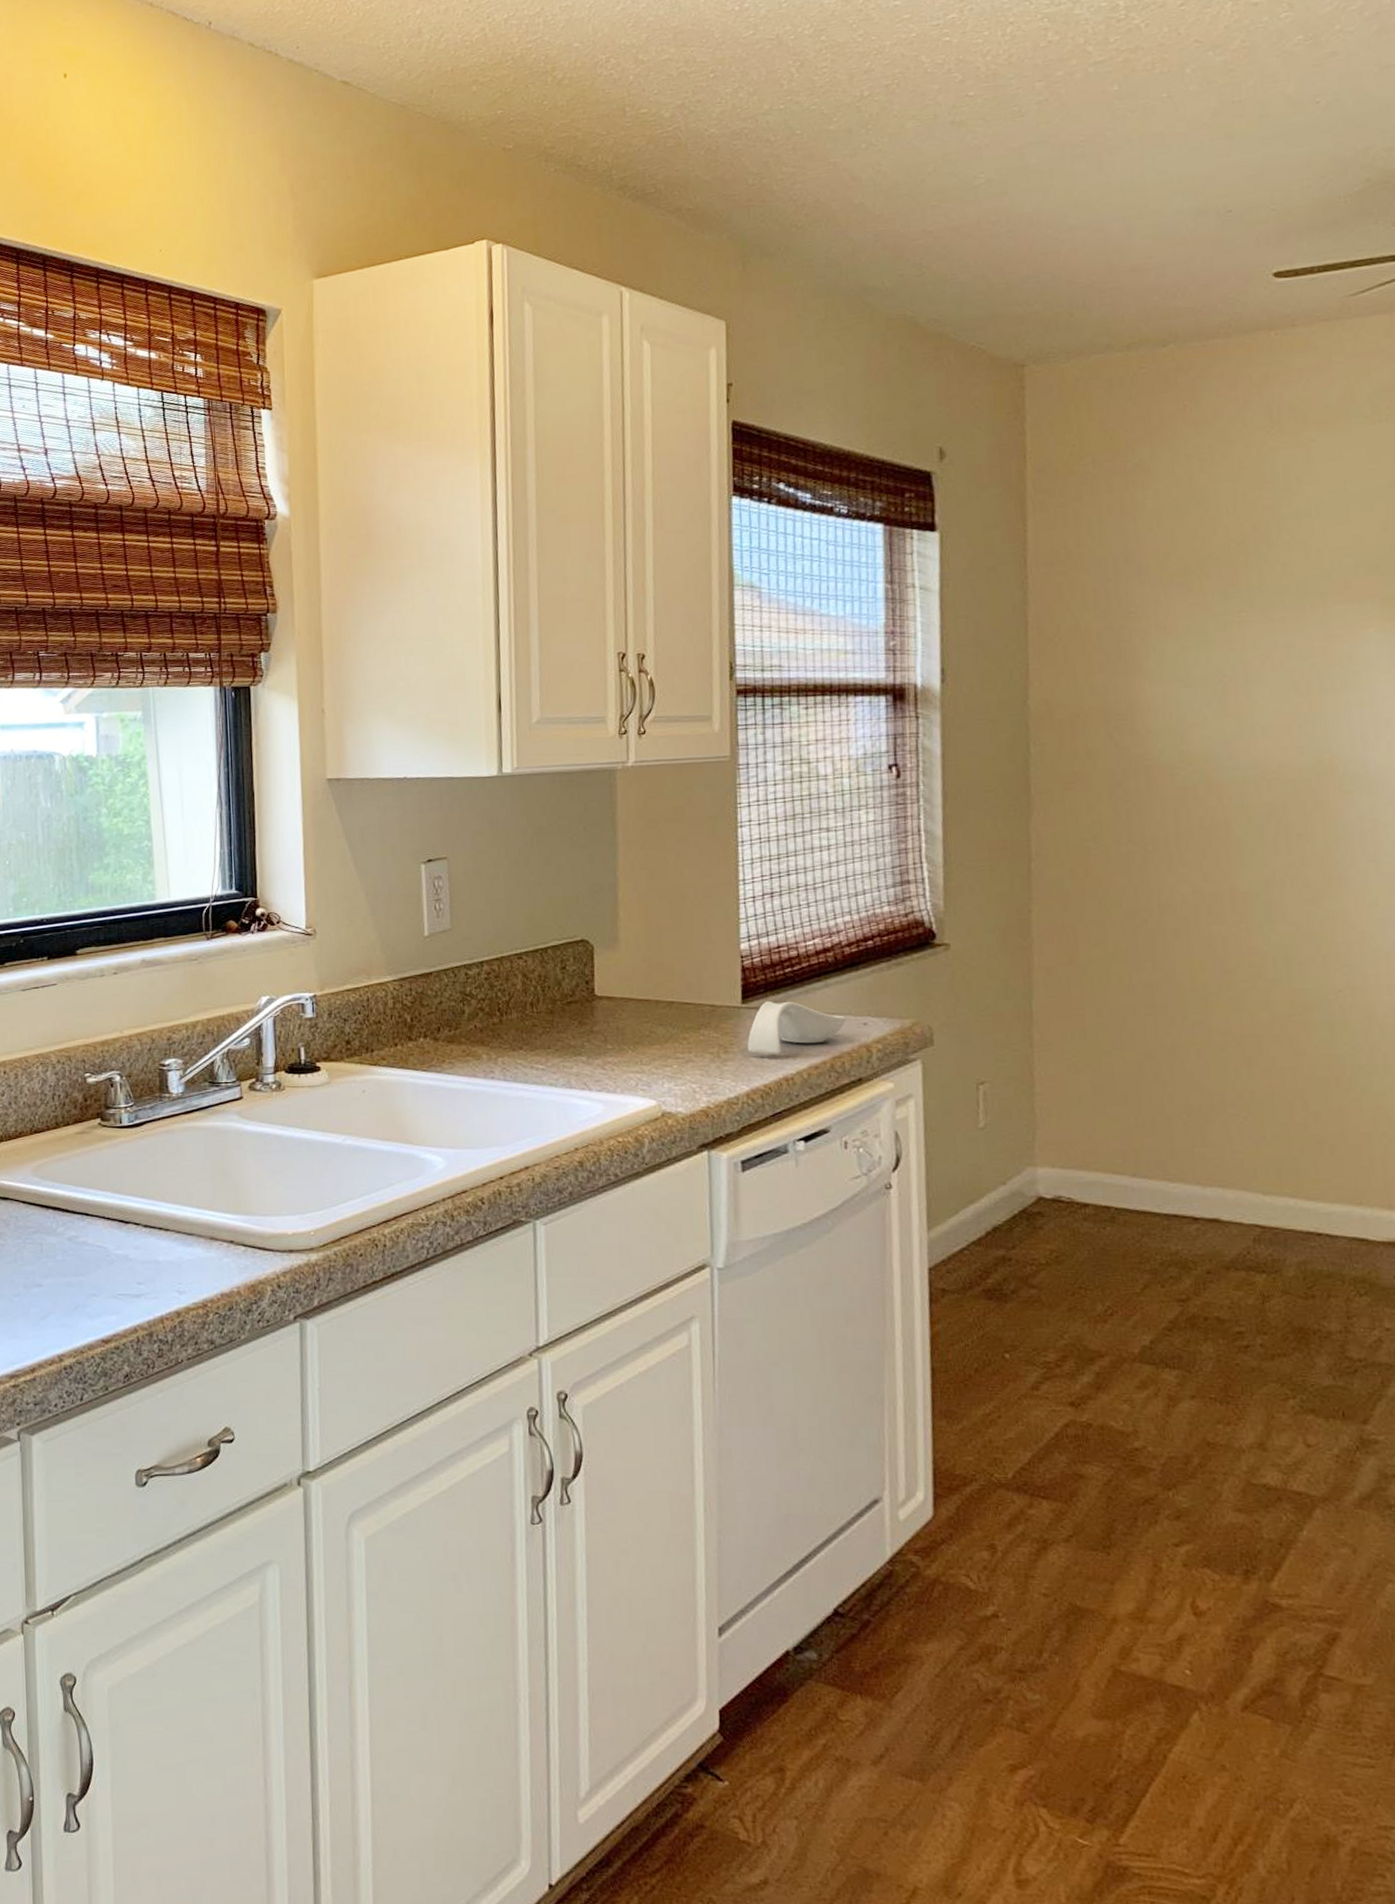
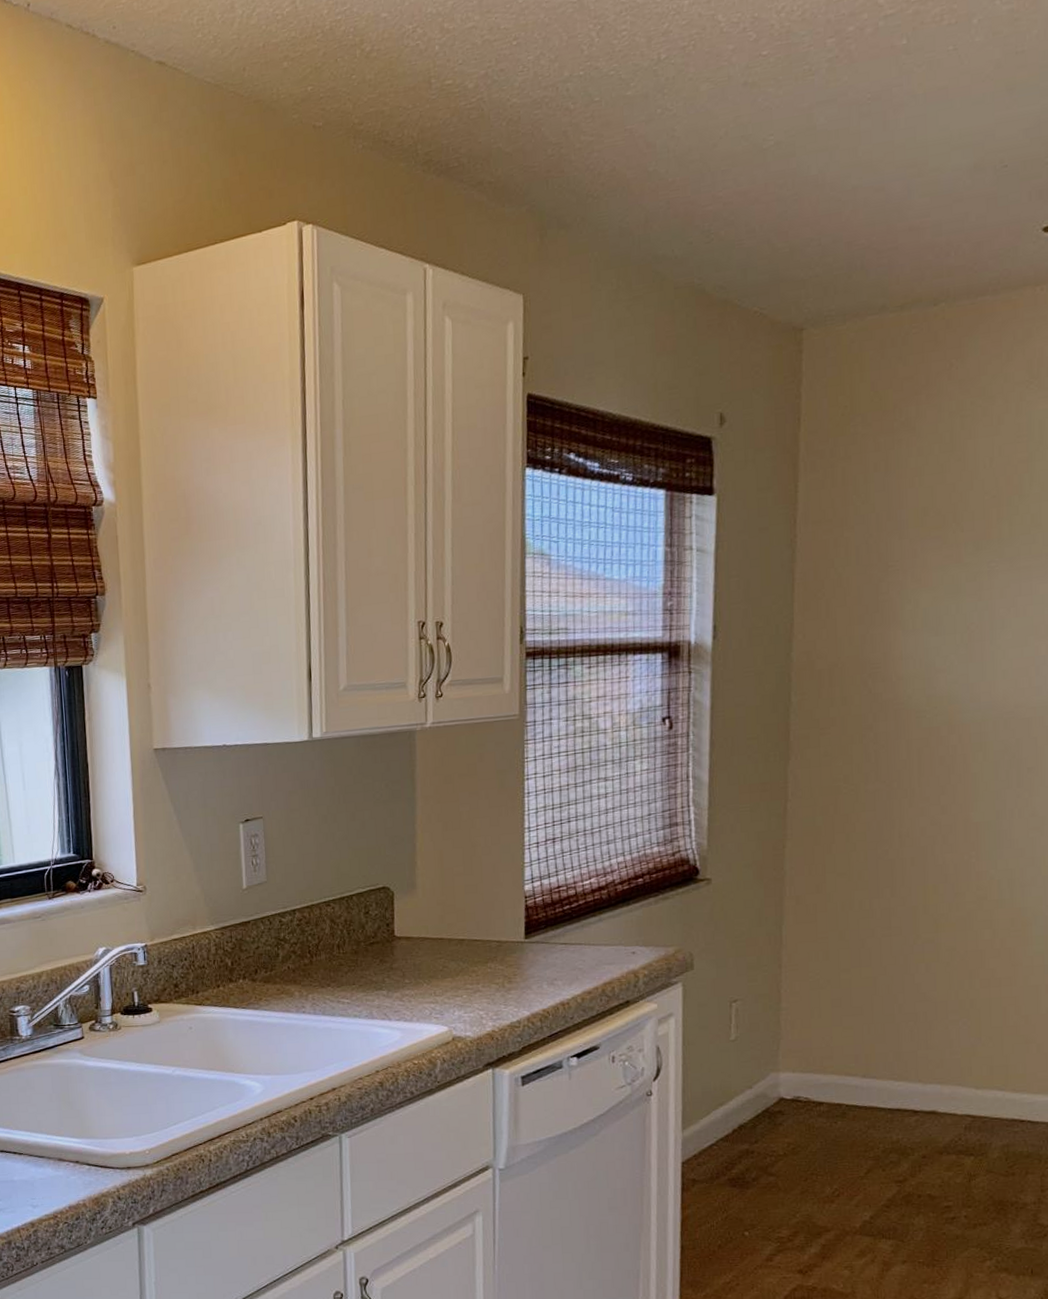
spoon rest: present [747,1000,846,1055] -> none [528,935,617,983]

